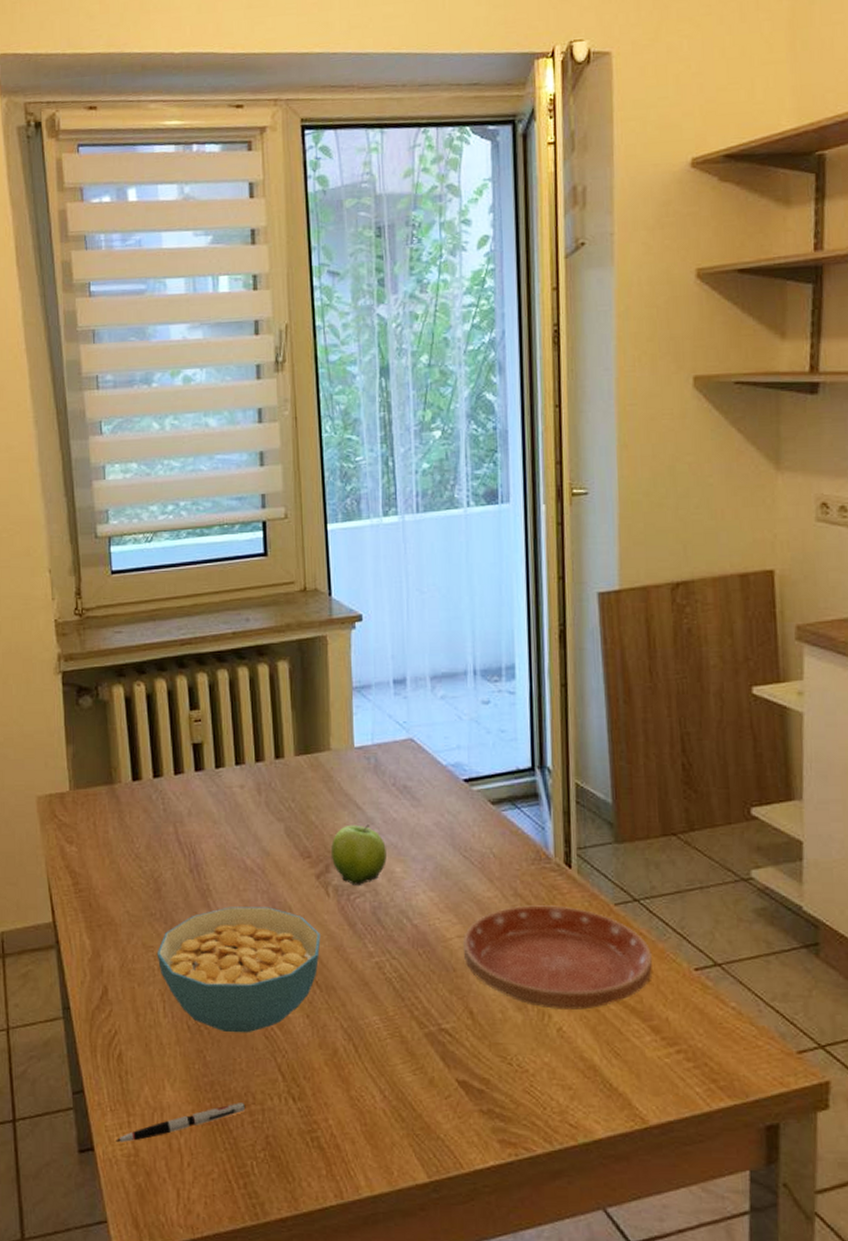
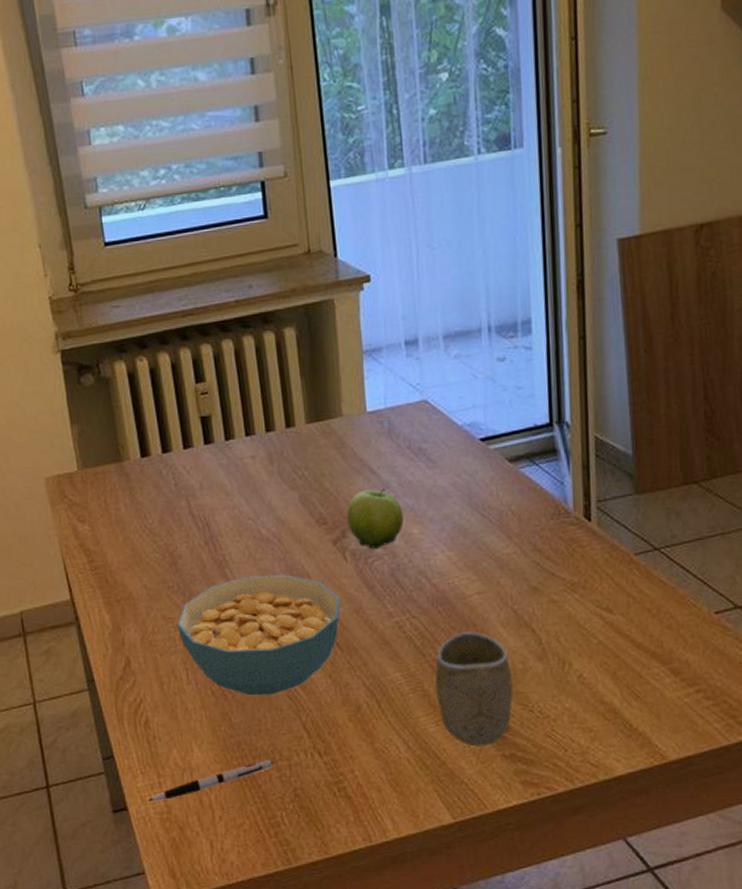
cup: none [413,975,492,1100] -> present [435,630,514,747]
saucer: present [463,905,652,1010] -> none [483,558,673,657]

